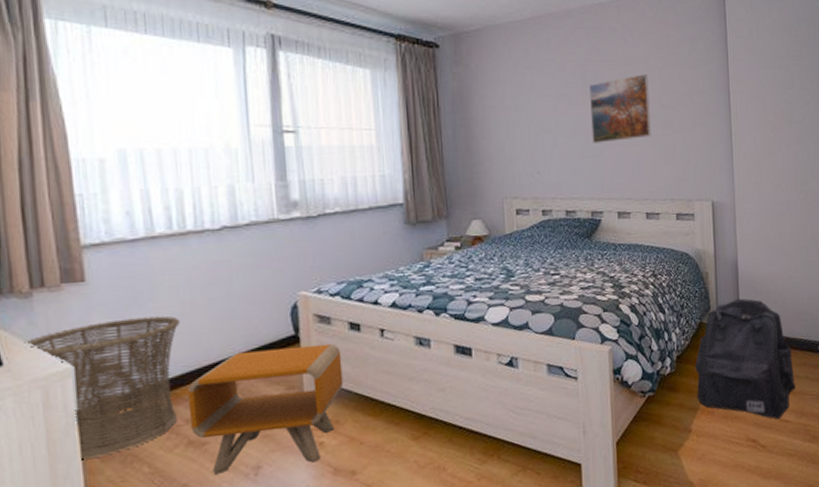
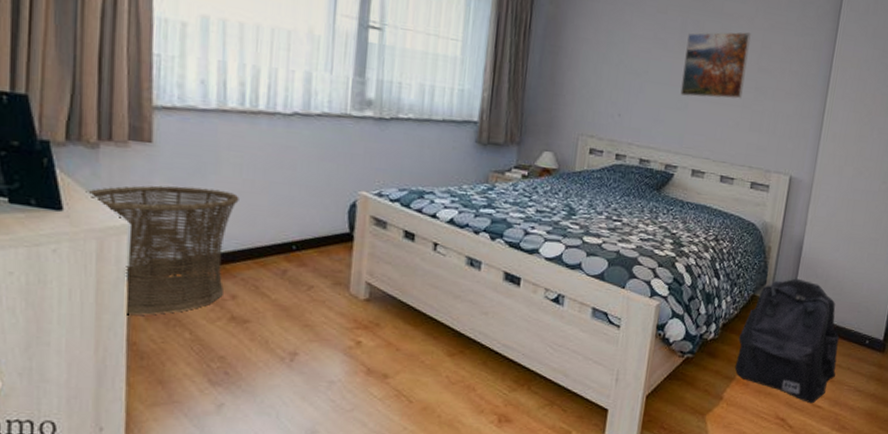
nightstand: present [187,343,343,475] -> none [236,240,392,359]

